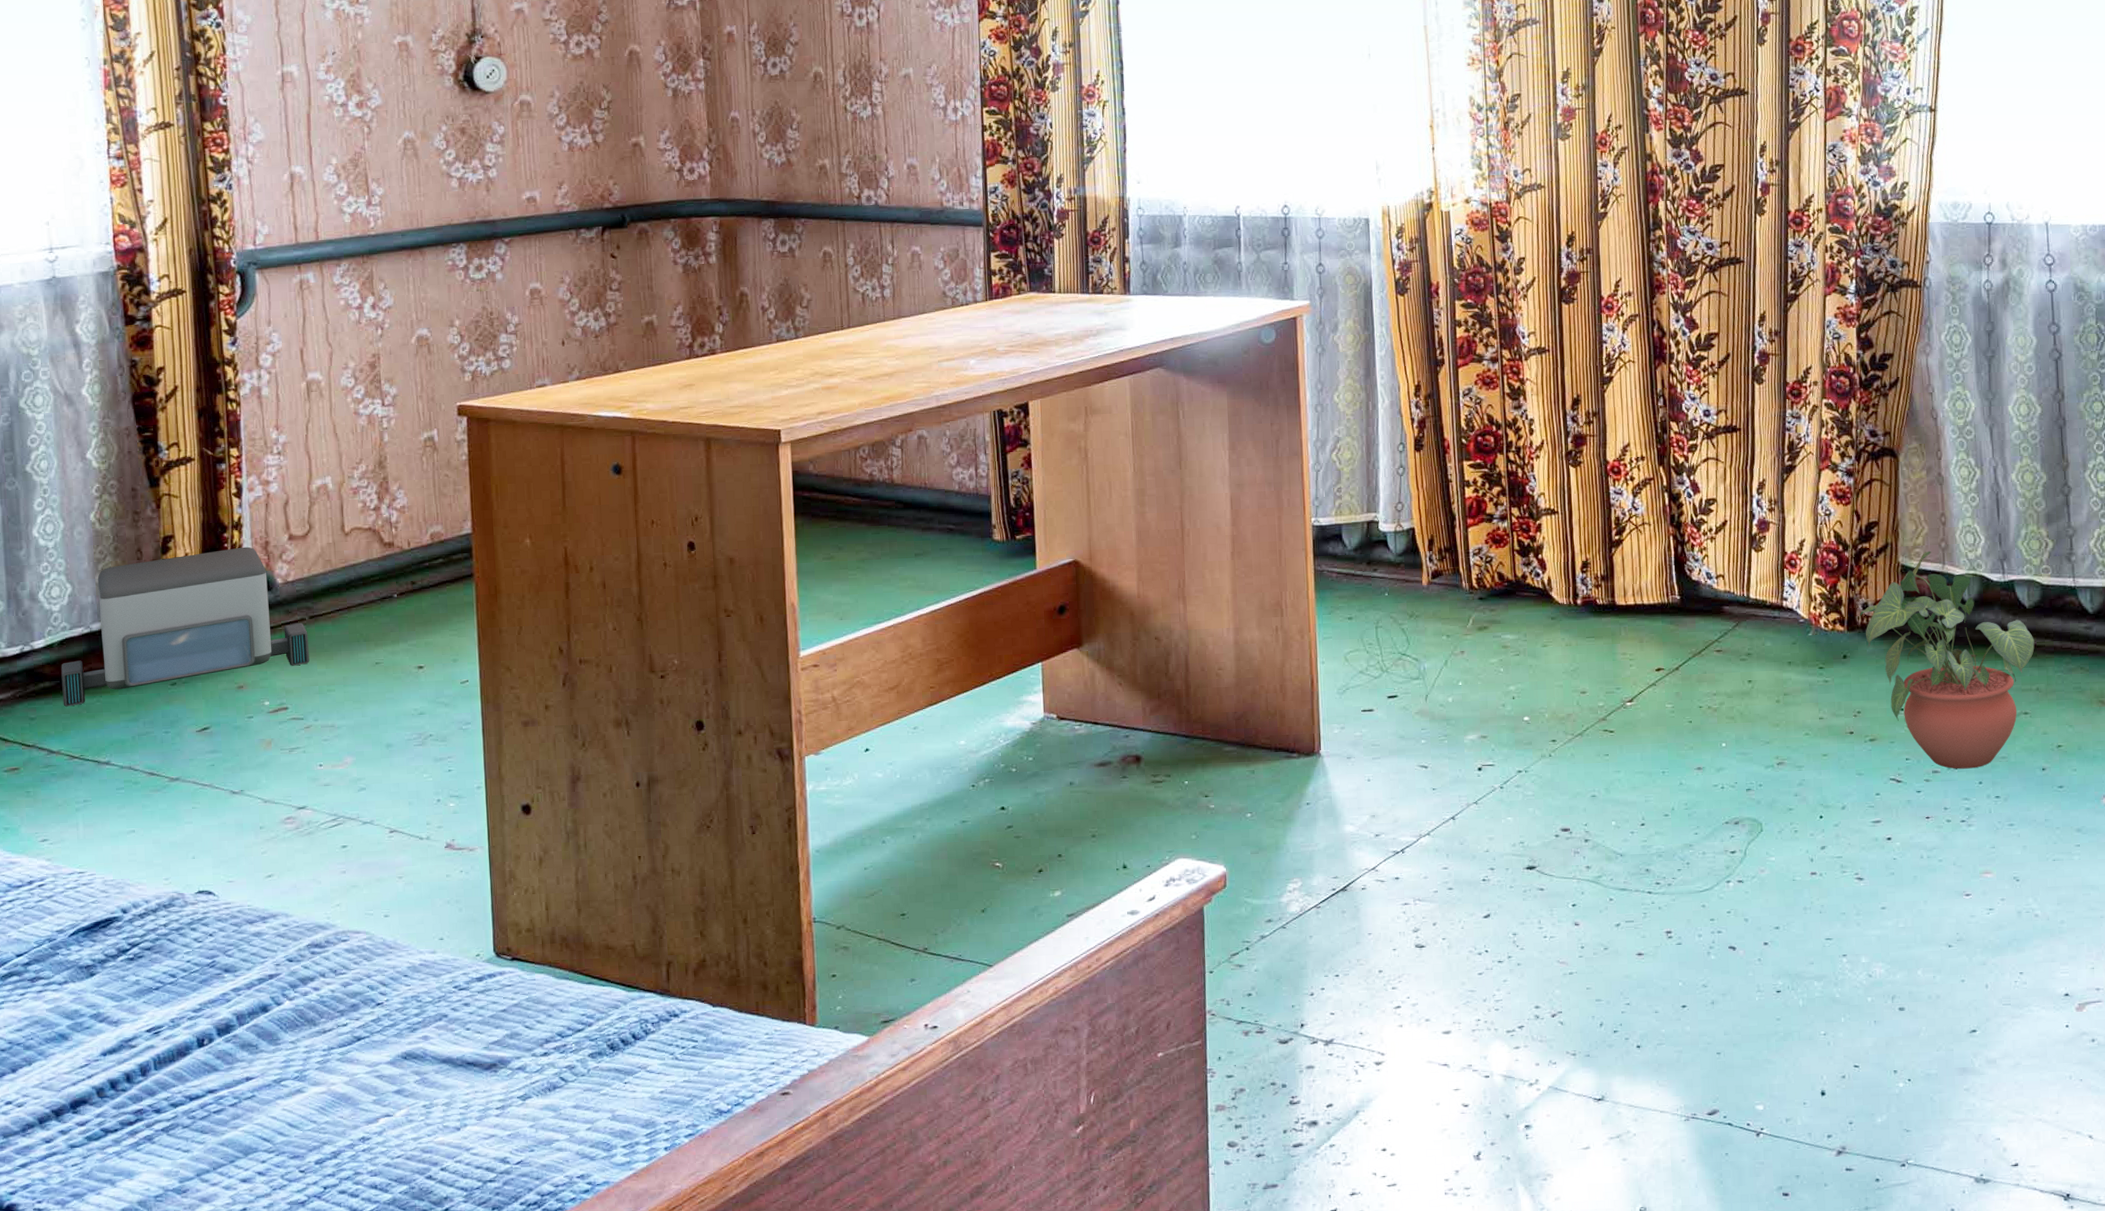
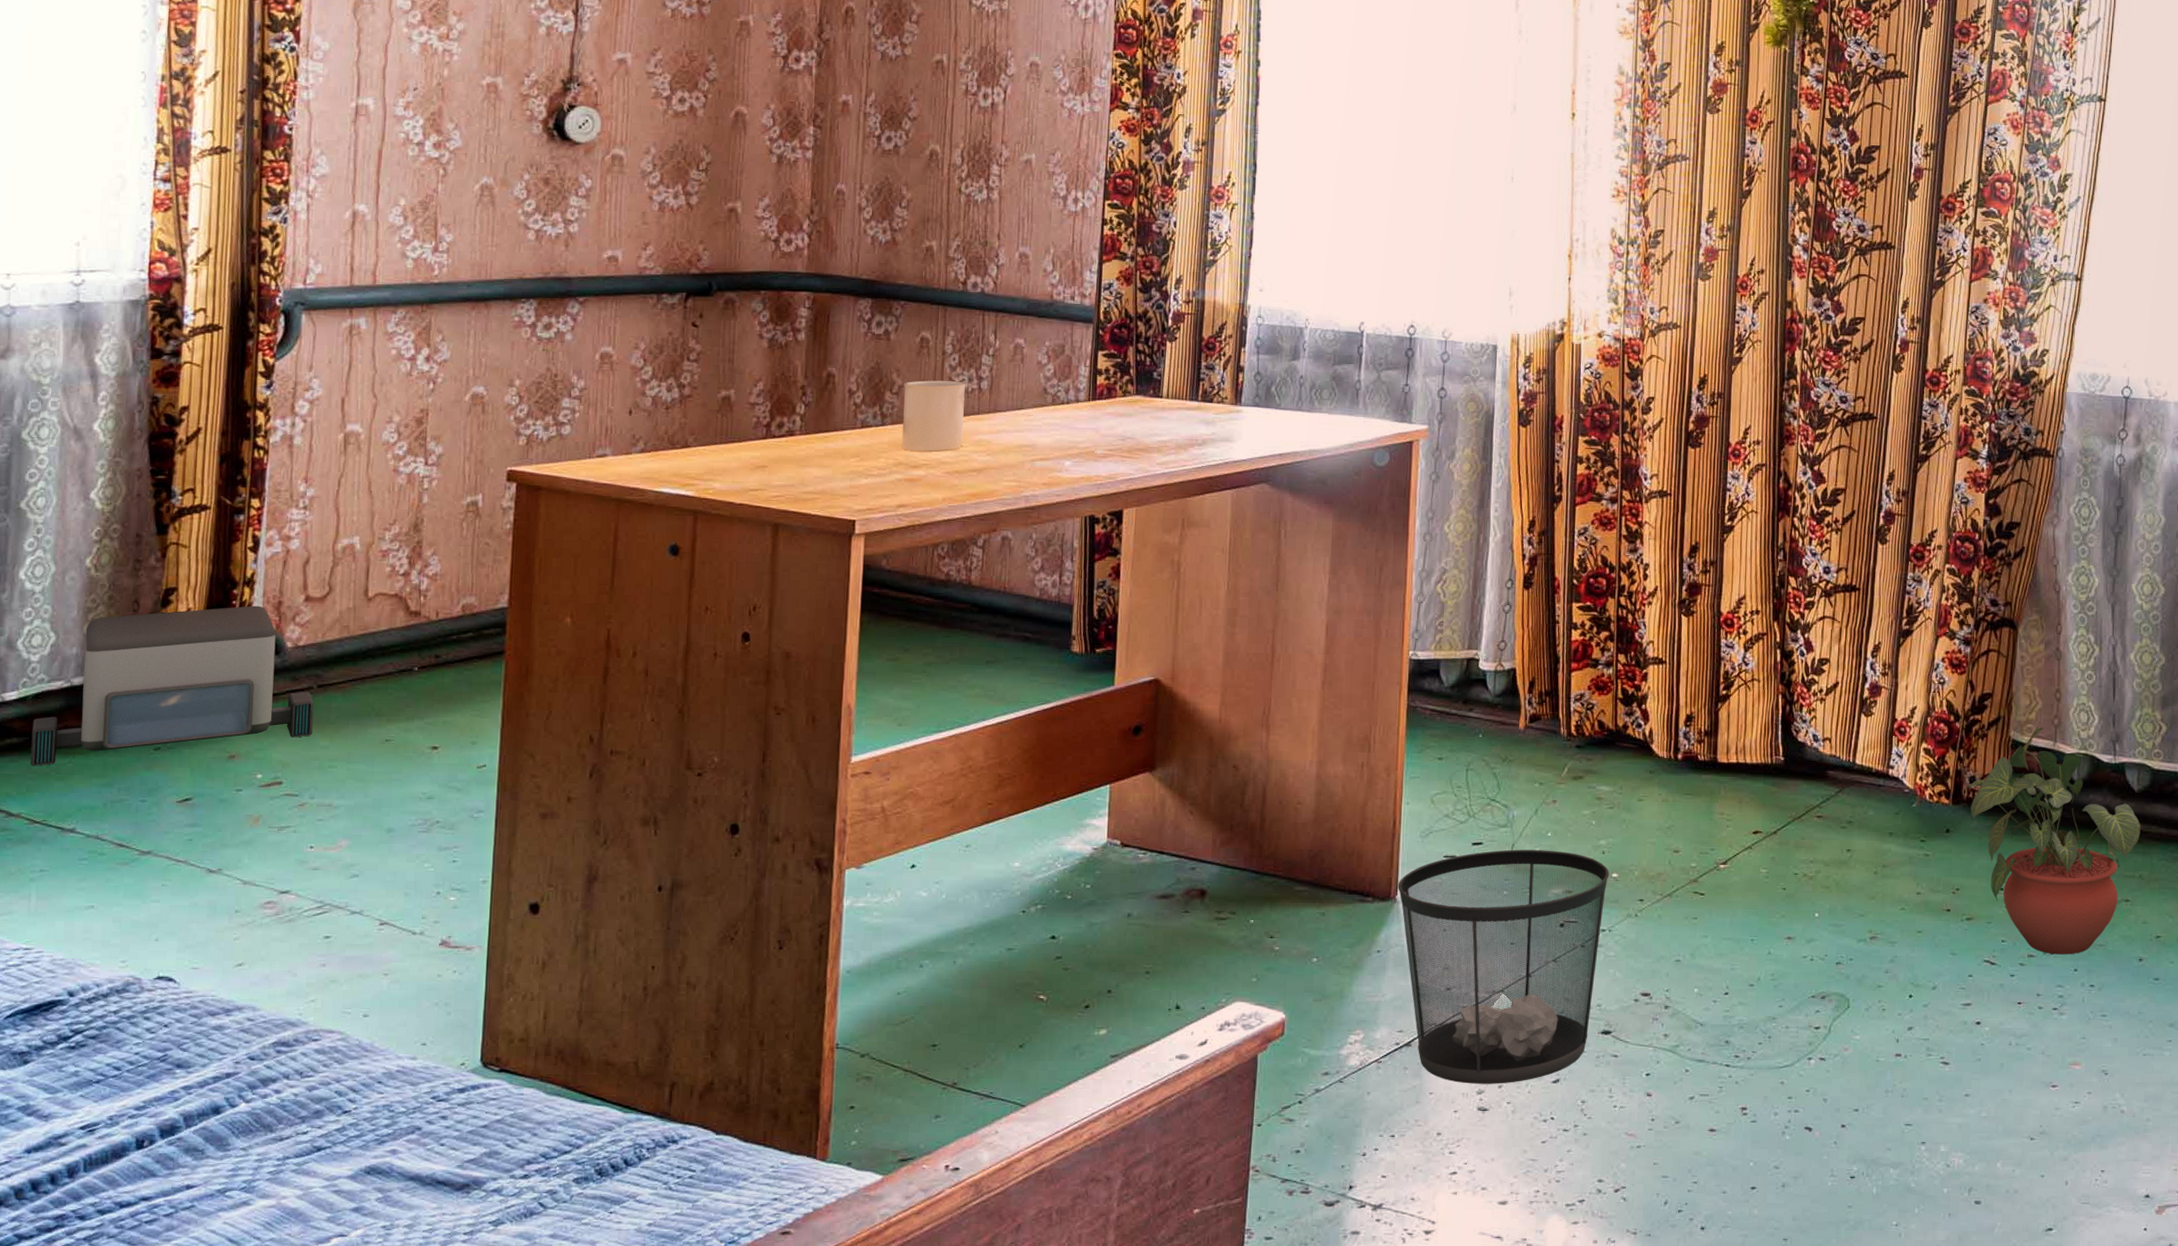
mug: none [811,291,872,361] -> present [901,380,966,452]
waste bin: none [1320,698,1521,923] -> present [1397,849,1610,1084]

